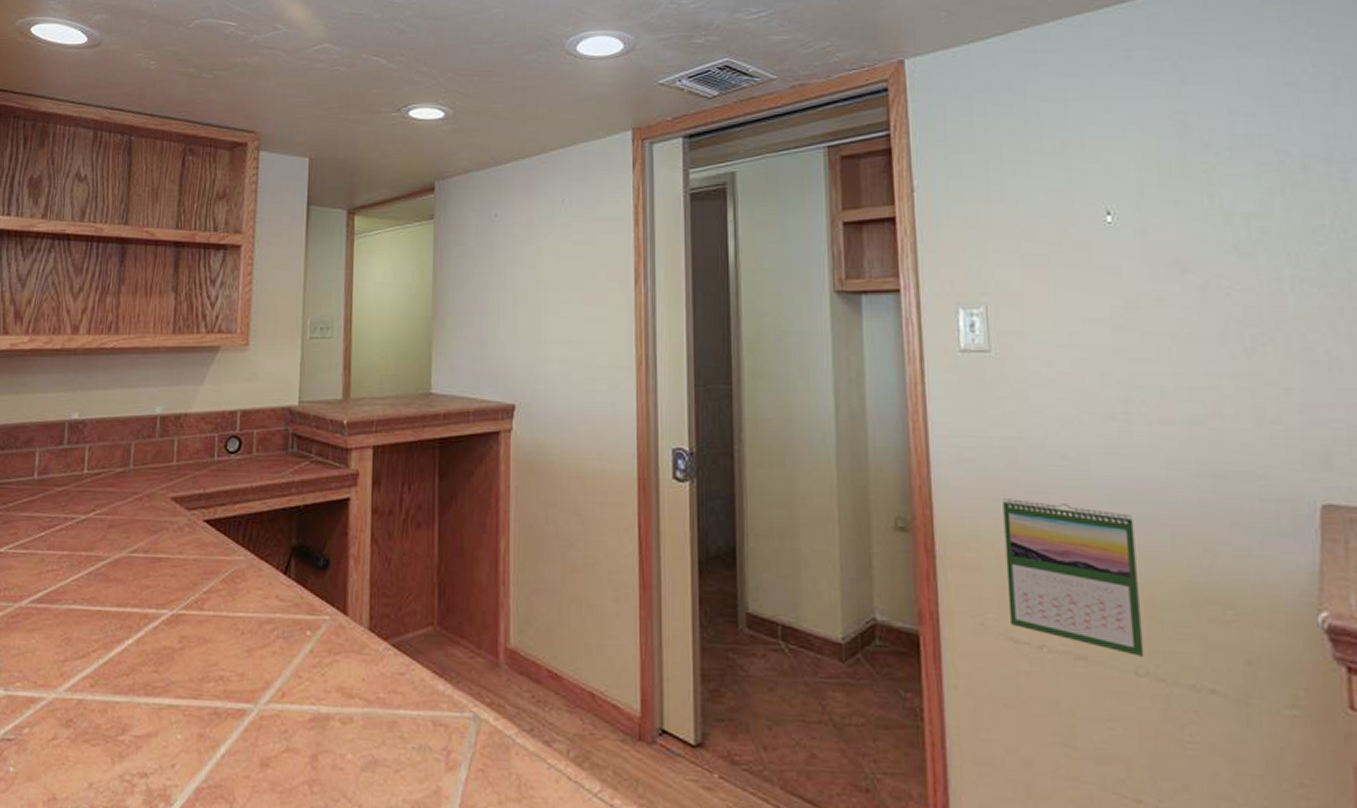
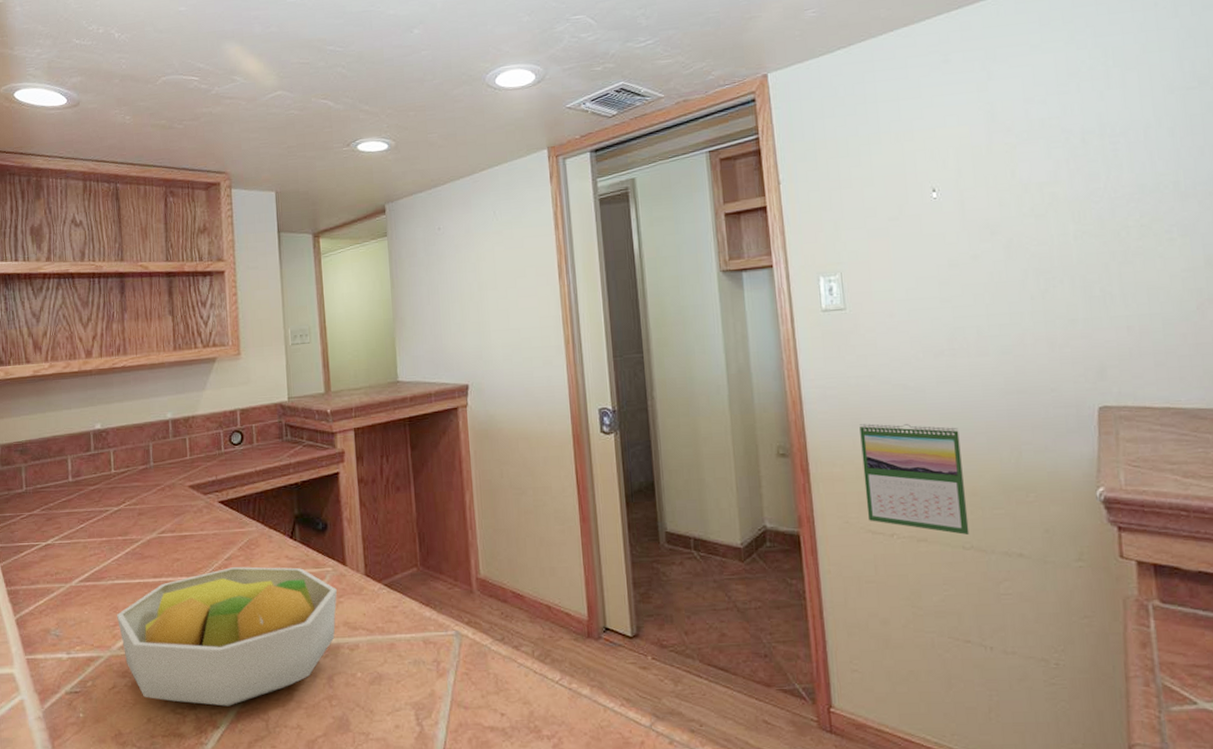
fruit bowl: none [68,603,333,779] -> present [116,566,337,707]

